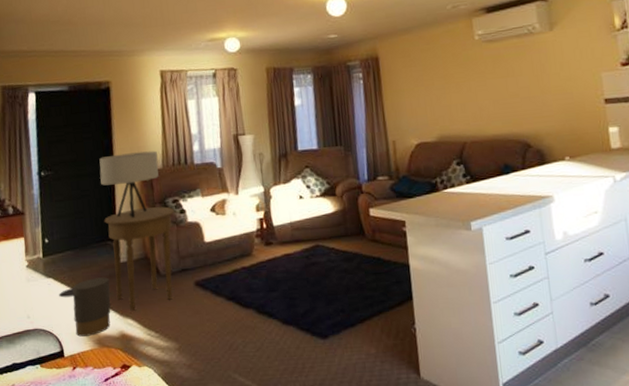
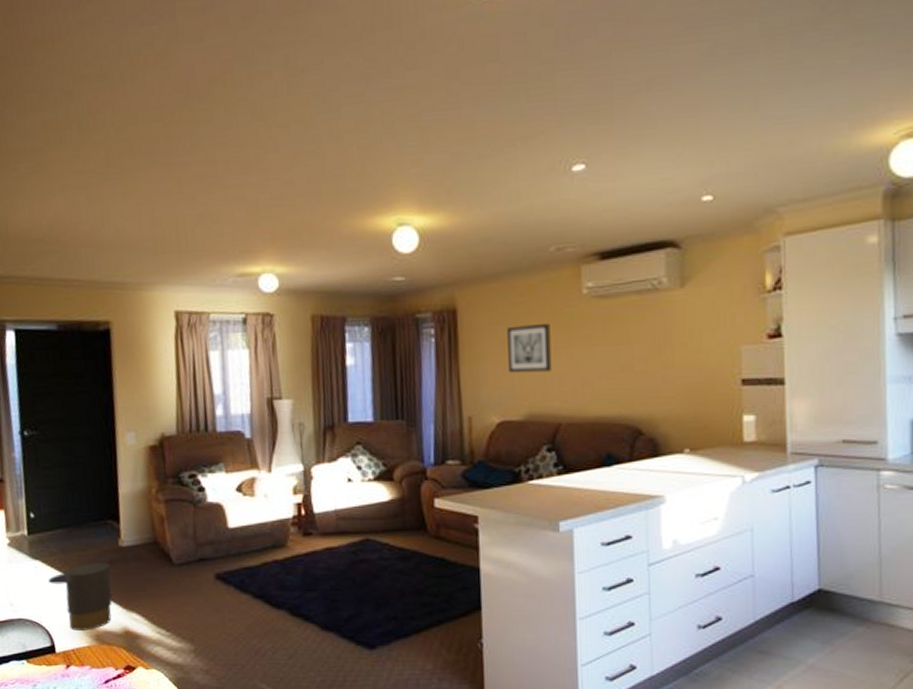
table lamp: present [99,150,159,218] -> none [97,412,172,493]
side table: present [104,206,175,312] -> none [104,482,191,605]
wall art: none [419,63,456,105] -> present [507,323,552,373]

